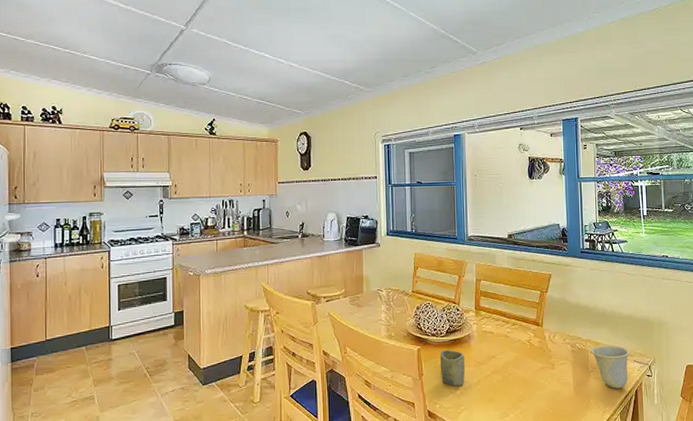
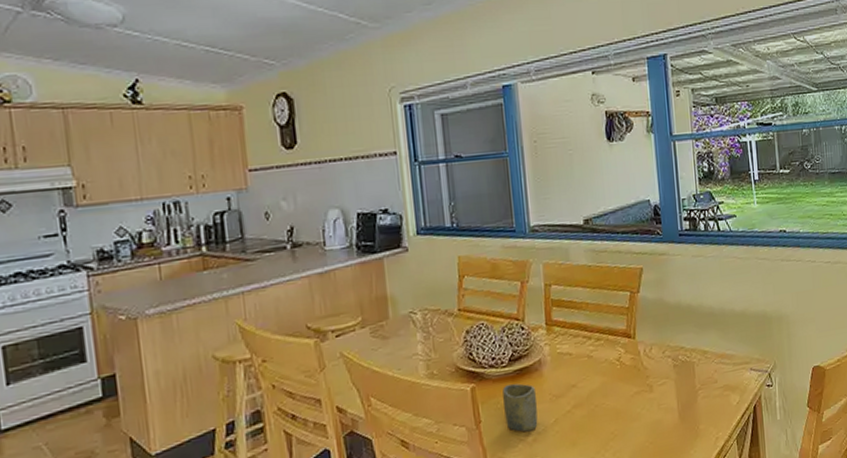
cup: present [590,344,631,388] -> none [696,351,746,407]

